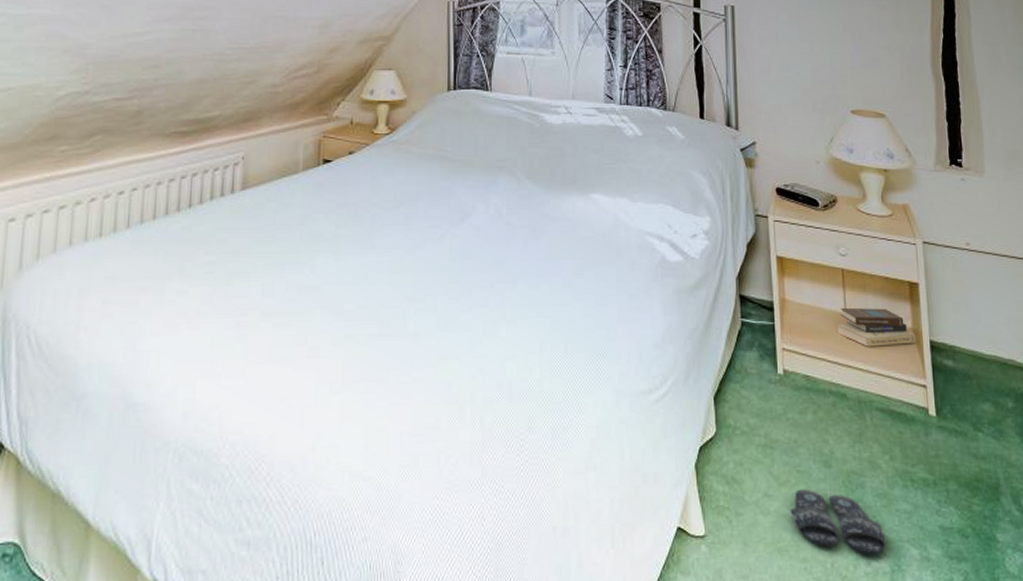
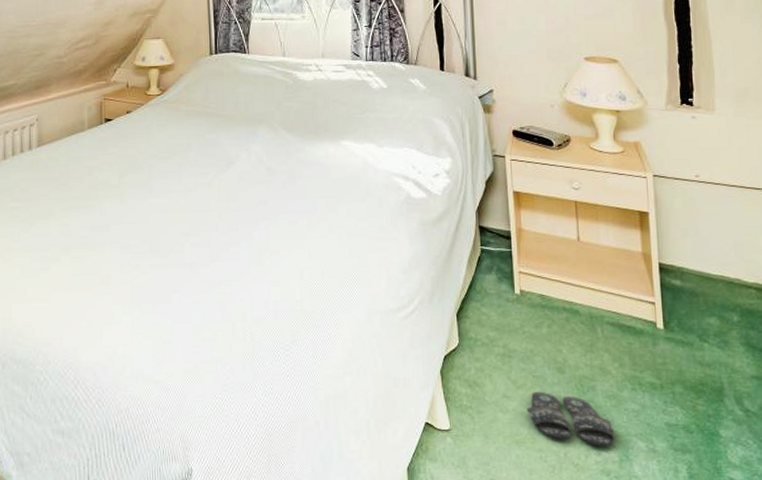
books: present [837,307,917,347] -> none [570,235,646,269]

